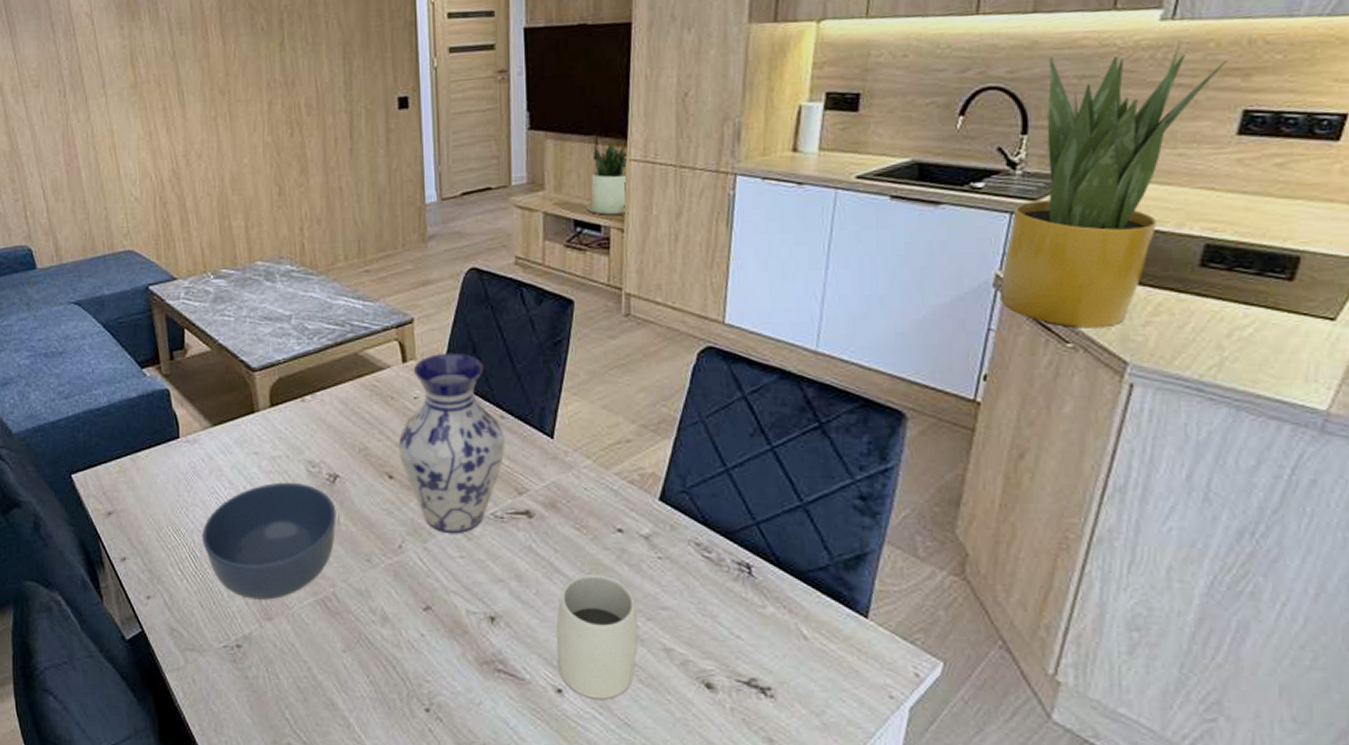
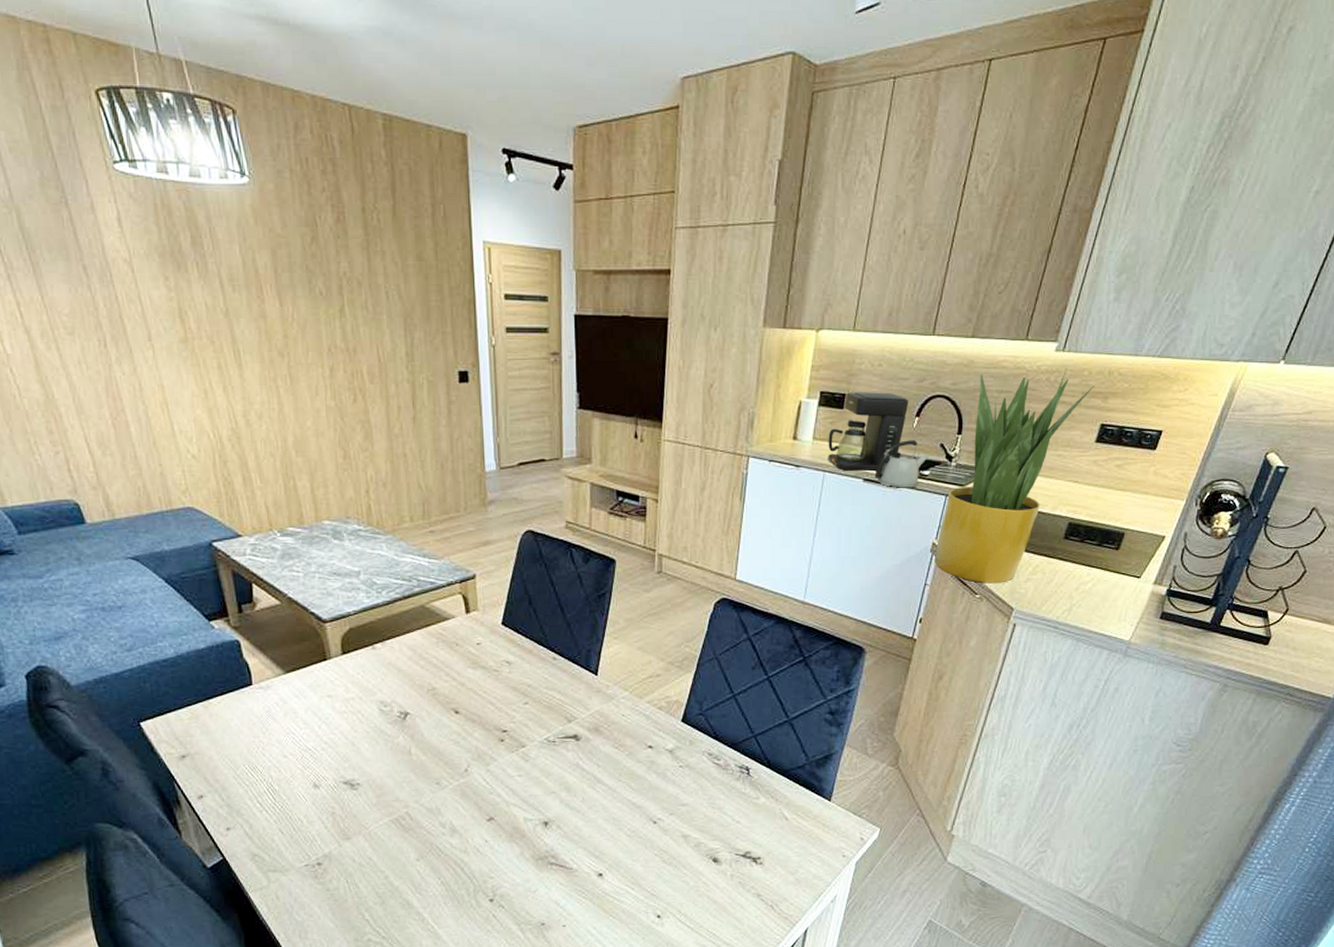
bowl: present [201,482,336,600] -> none [279,720,408,823]
vase: present [398,352,505,533] -> none [463,604,557,757]
mug: present [556,568,639,700] -> none [599,778,663,878]
planter: present [586,143,628,215] -> none [627,425,663,487]
coffee maker: none [839,88,949,187] -> present [828,392,909,472]
kettle: none [905,144,983,206] -> present [874,440,929,488]

